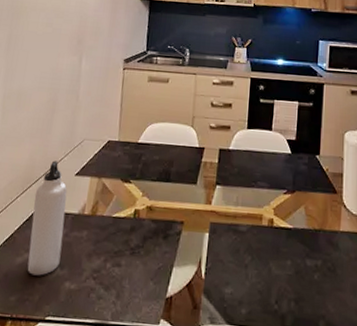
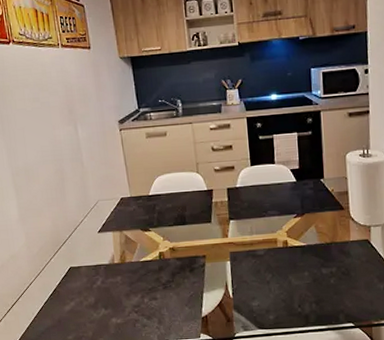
water bottle: present [27,160,68,276] -> none [66,223,103,318]

